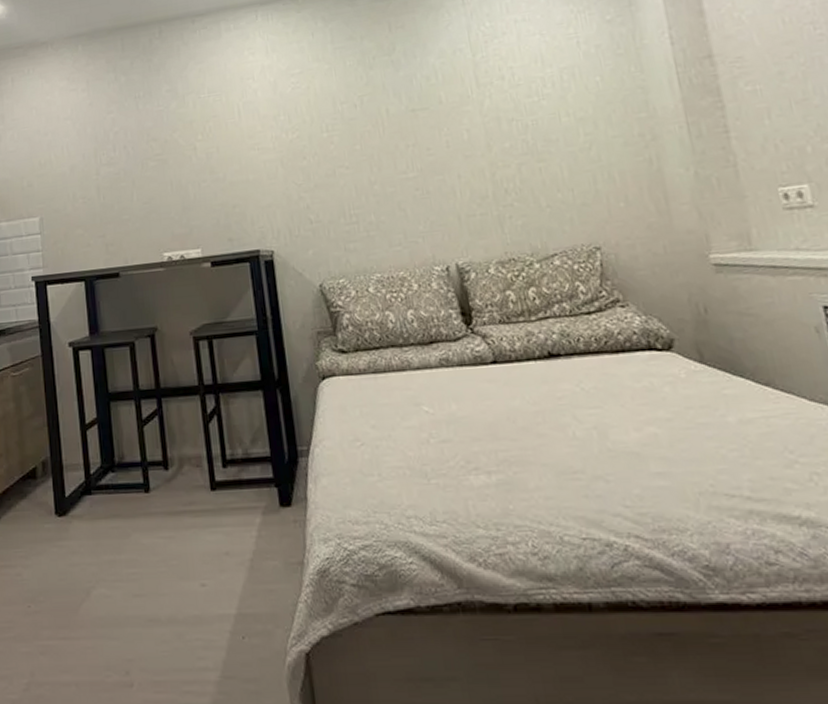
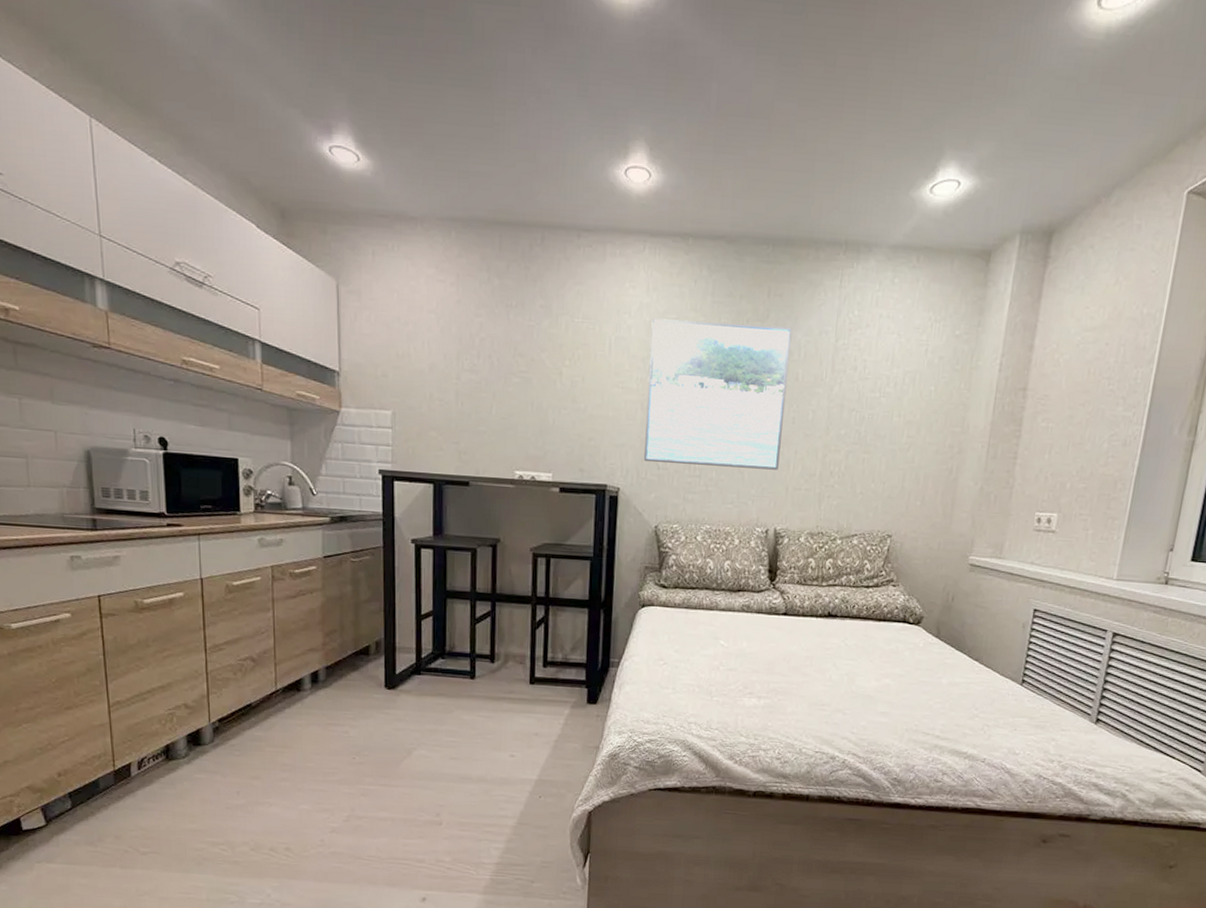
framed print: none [276,53,444,219] -> present [643,318,793,470]

